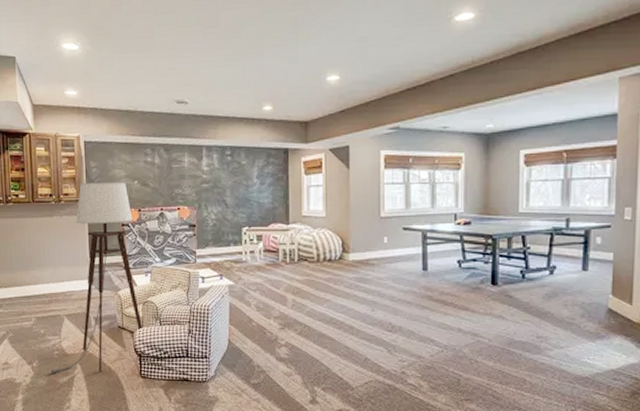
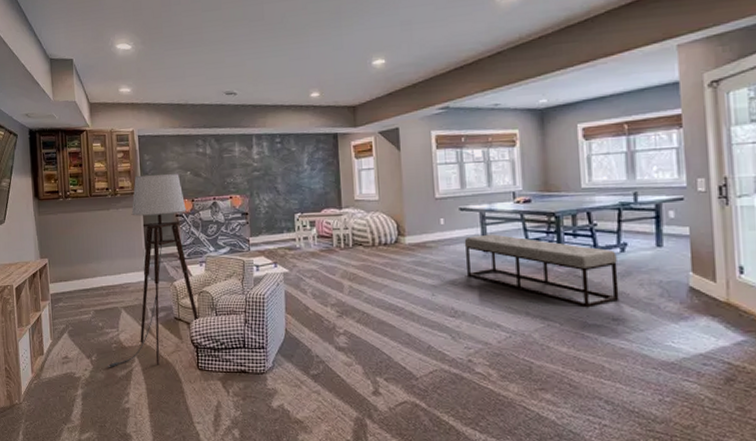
bench: none [405,253,546,326] -> present [464,234,619,308]

